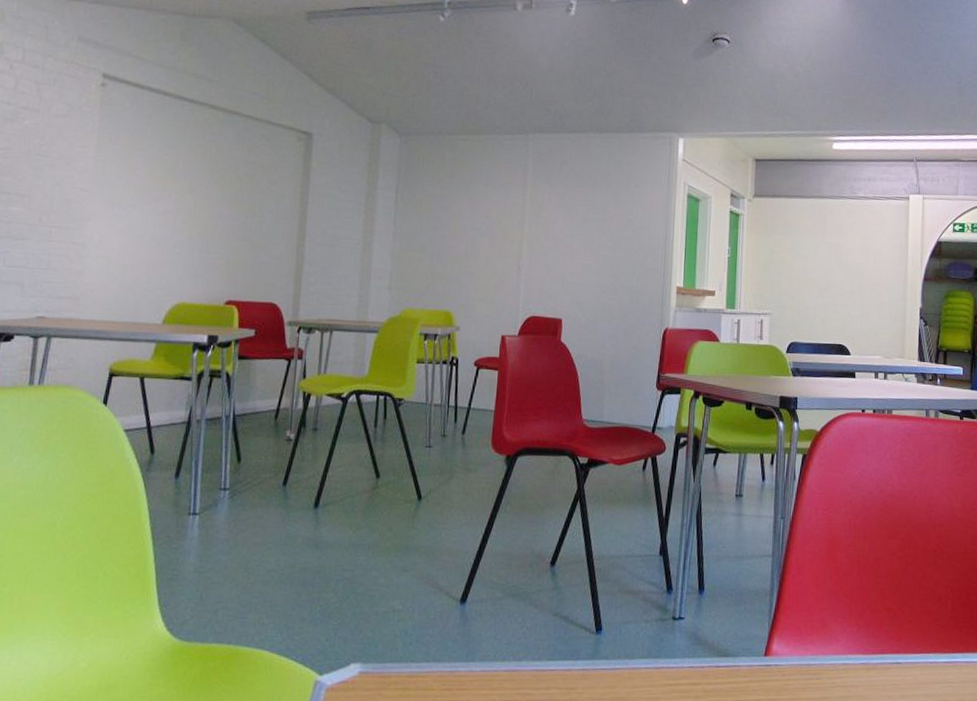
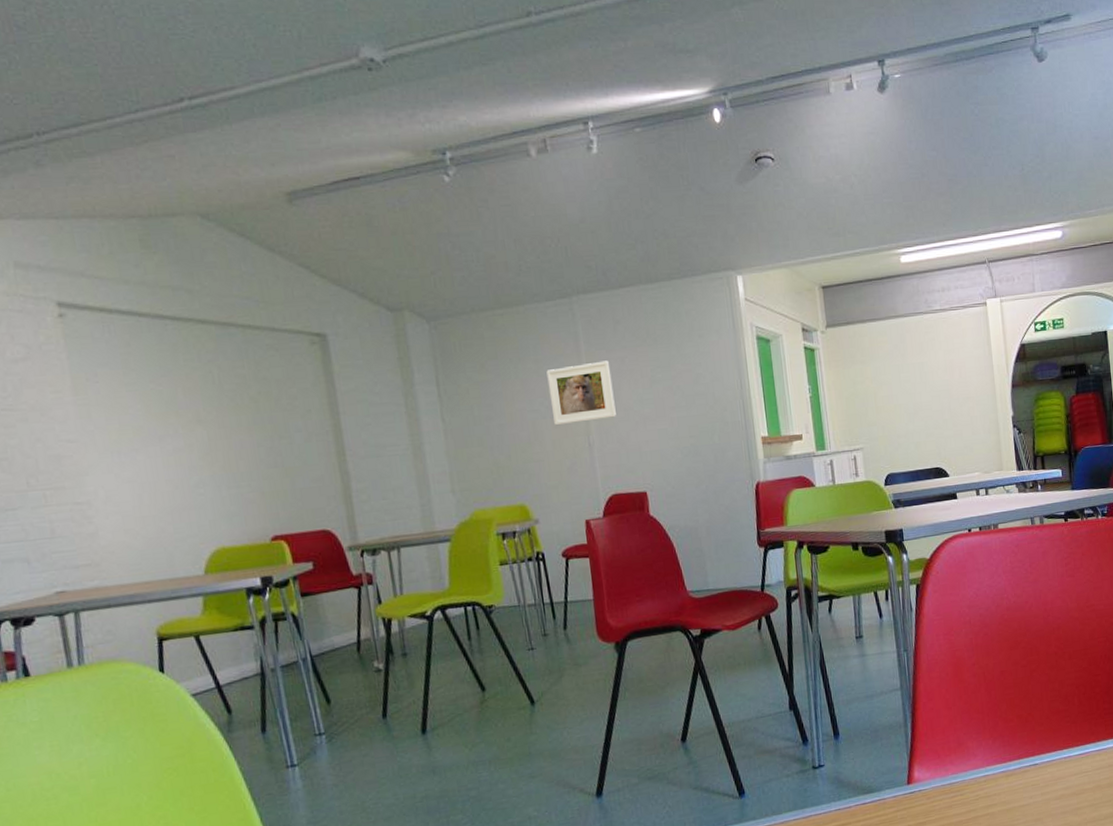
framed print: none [491,194,550,246] -> present [546,360,616,426]

